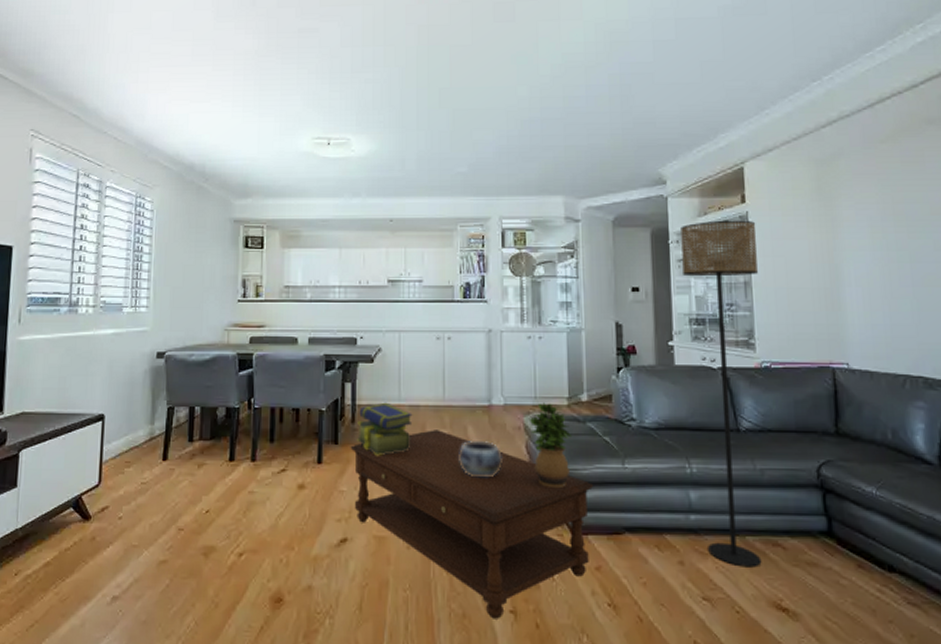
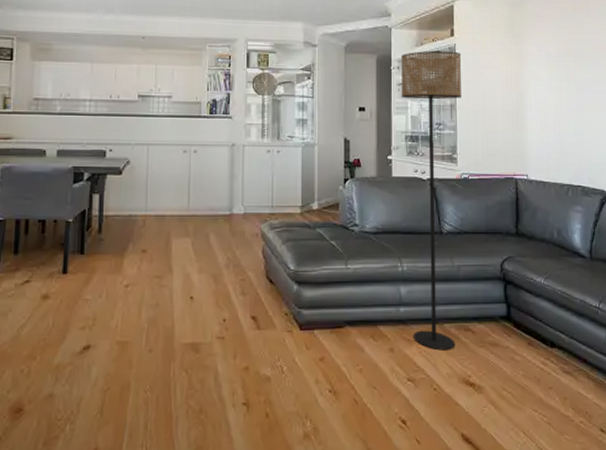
coffee table: present [350,430,594,619] -> none [96,238,321,412]
stack of books: present [357,402,413,456] -> none [103,212,158,264]
decorative bowl: present [459,439,502,478] -> none [201,246,241,282]
potted plant: present [529,403,571,488] -> none [265,211,303,288]

